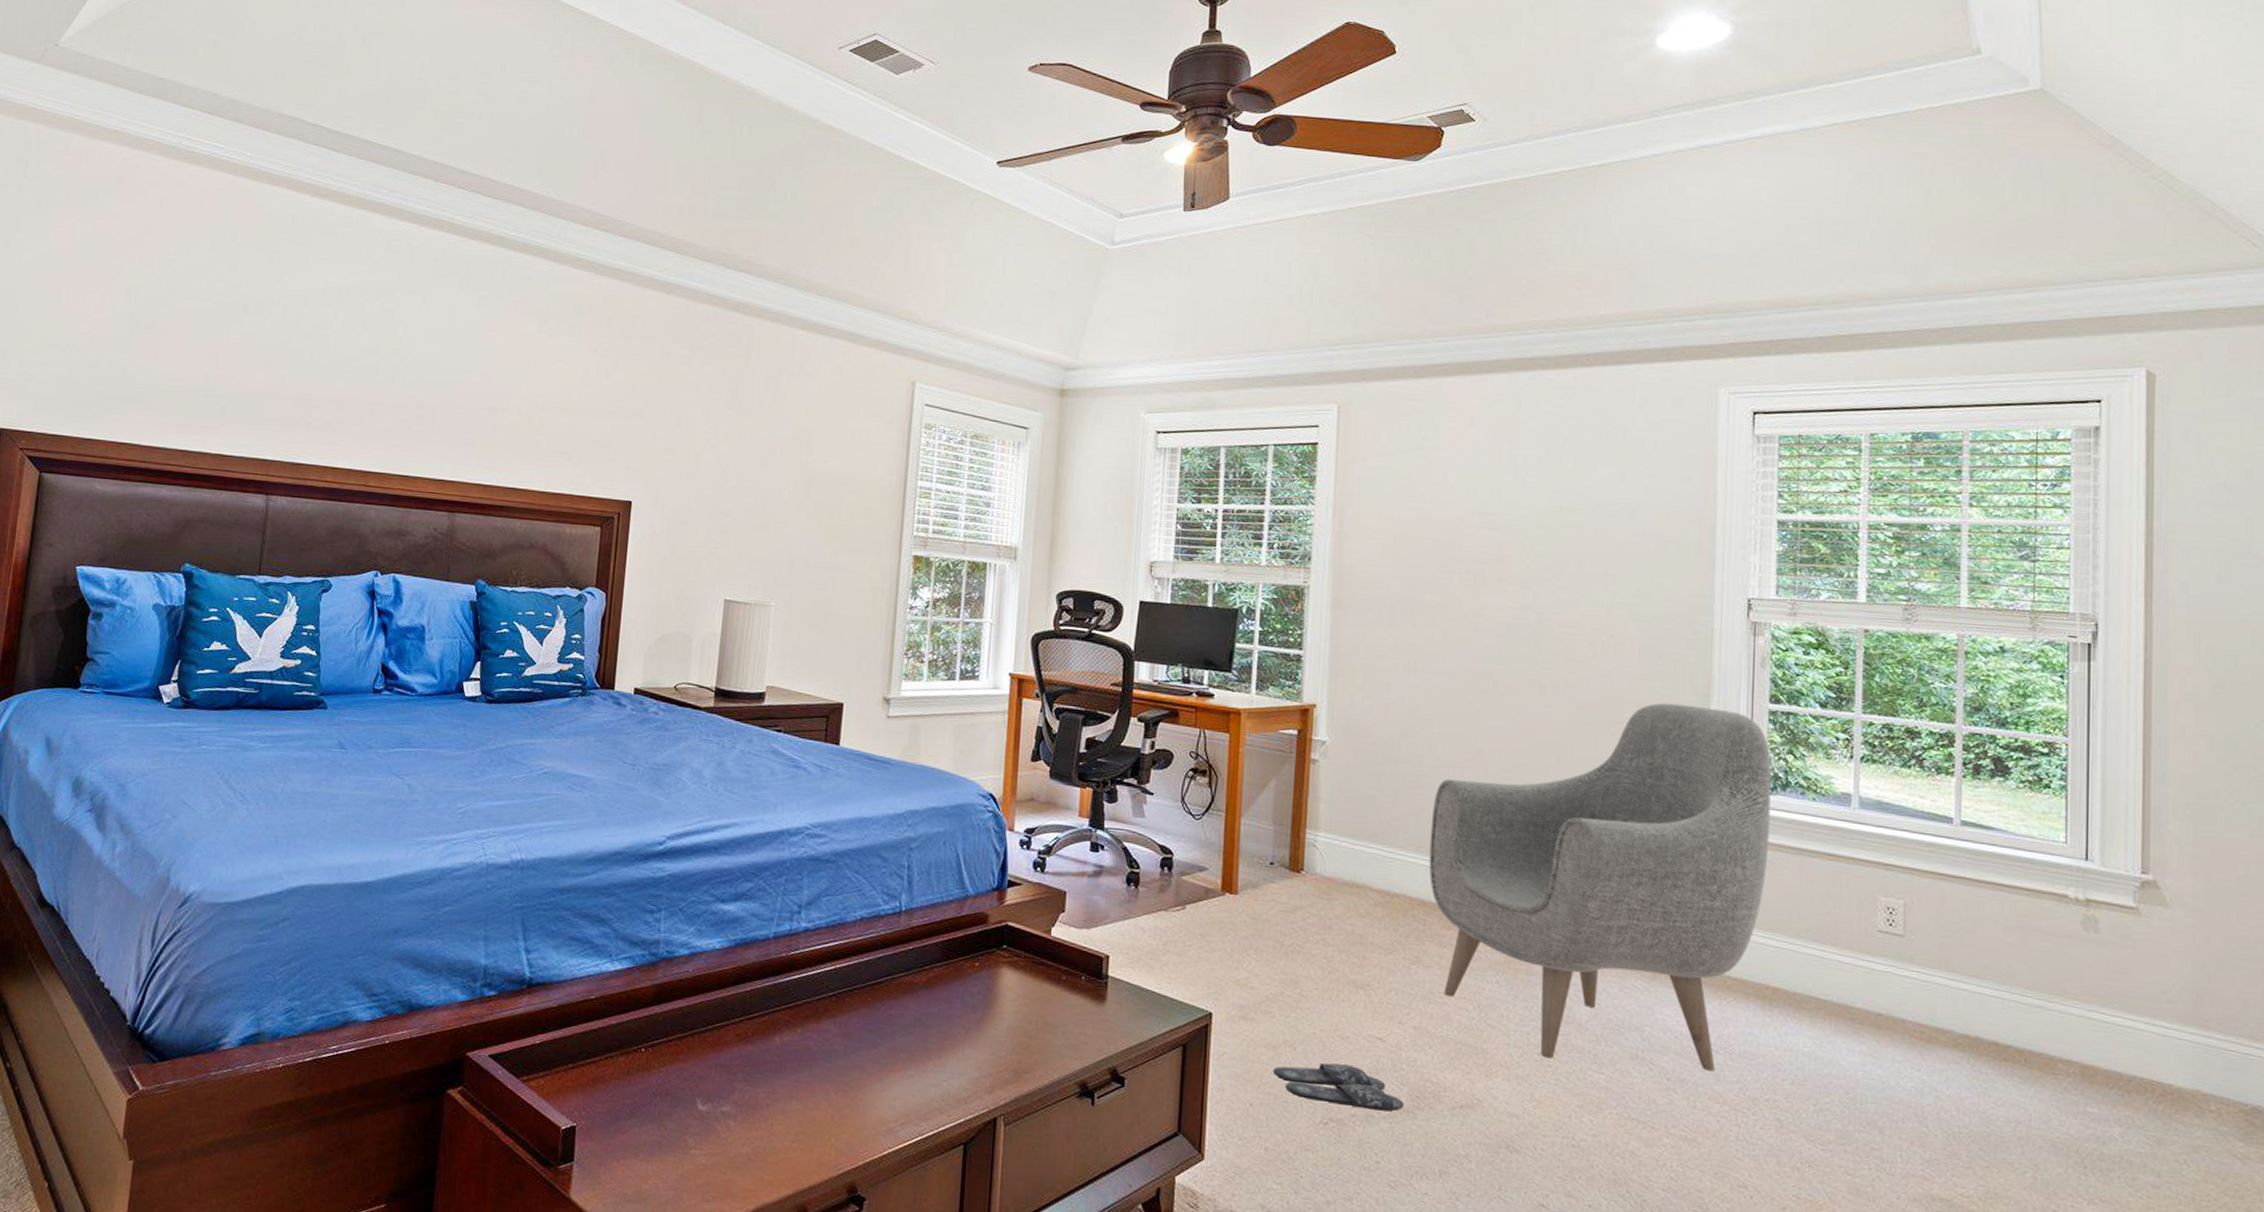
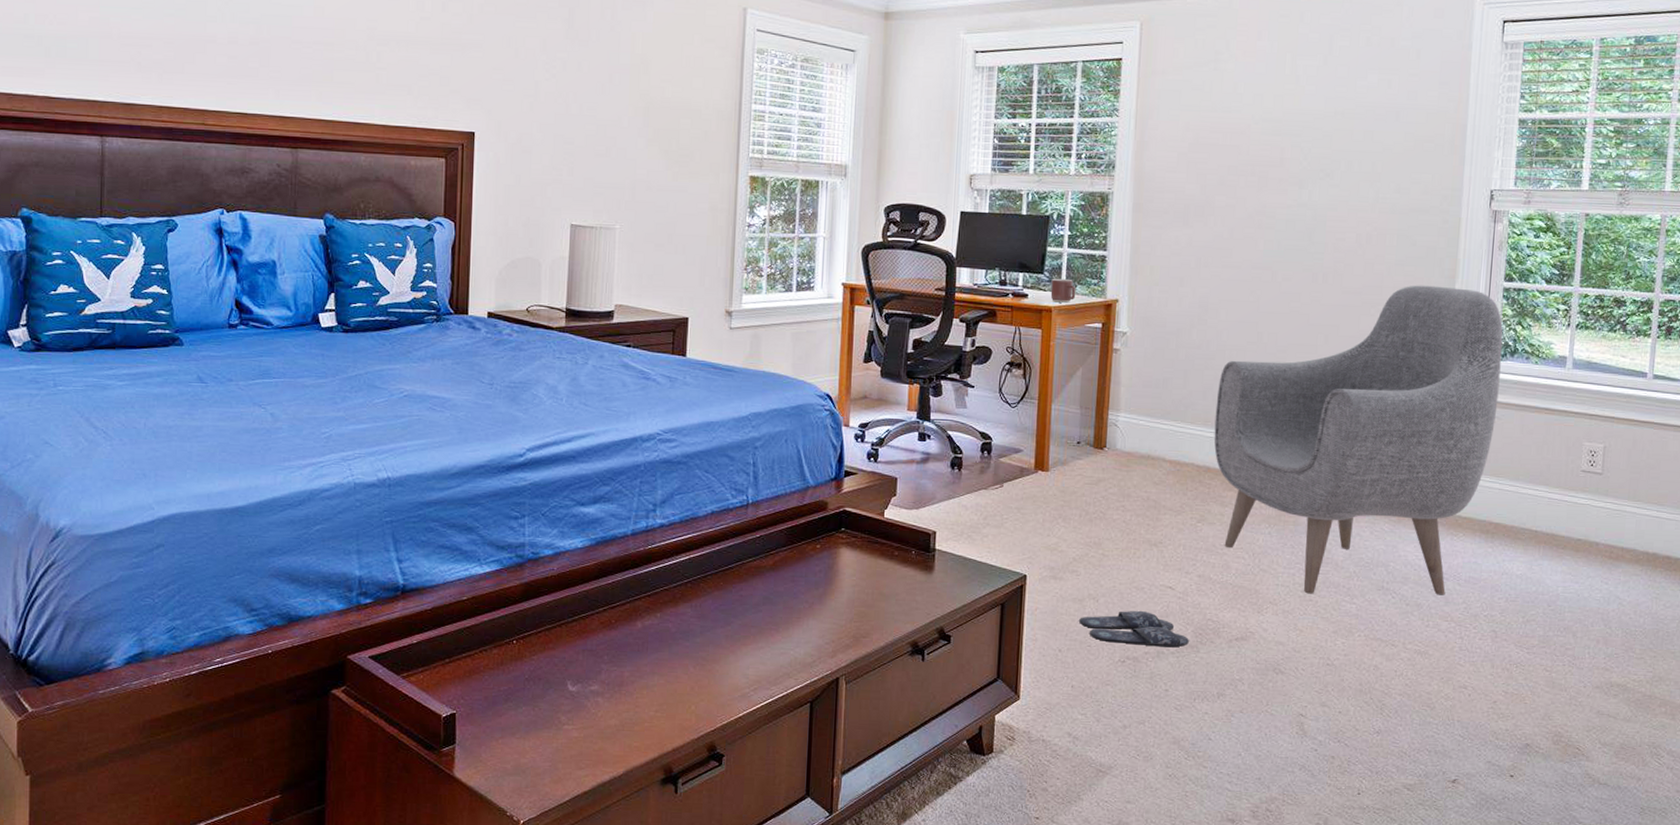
mug: none [1239,677,1268,706] -> present [1050,278,1076,303]

